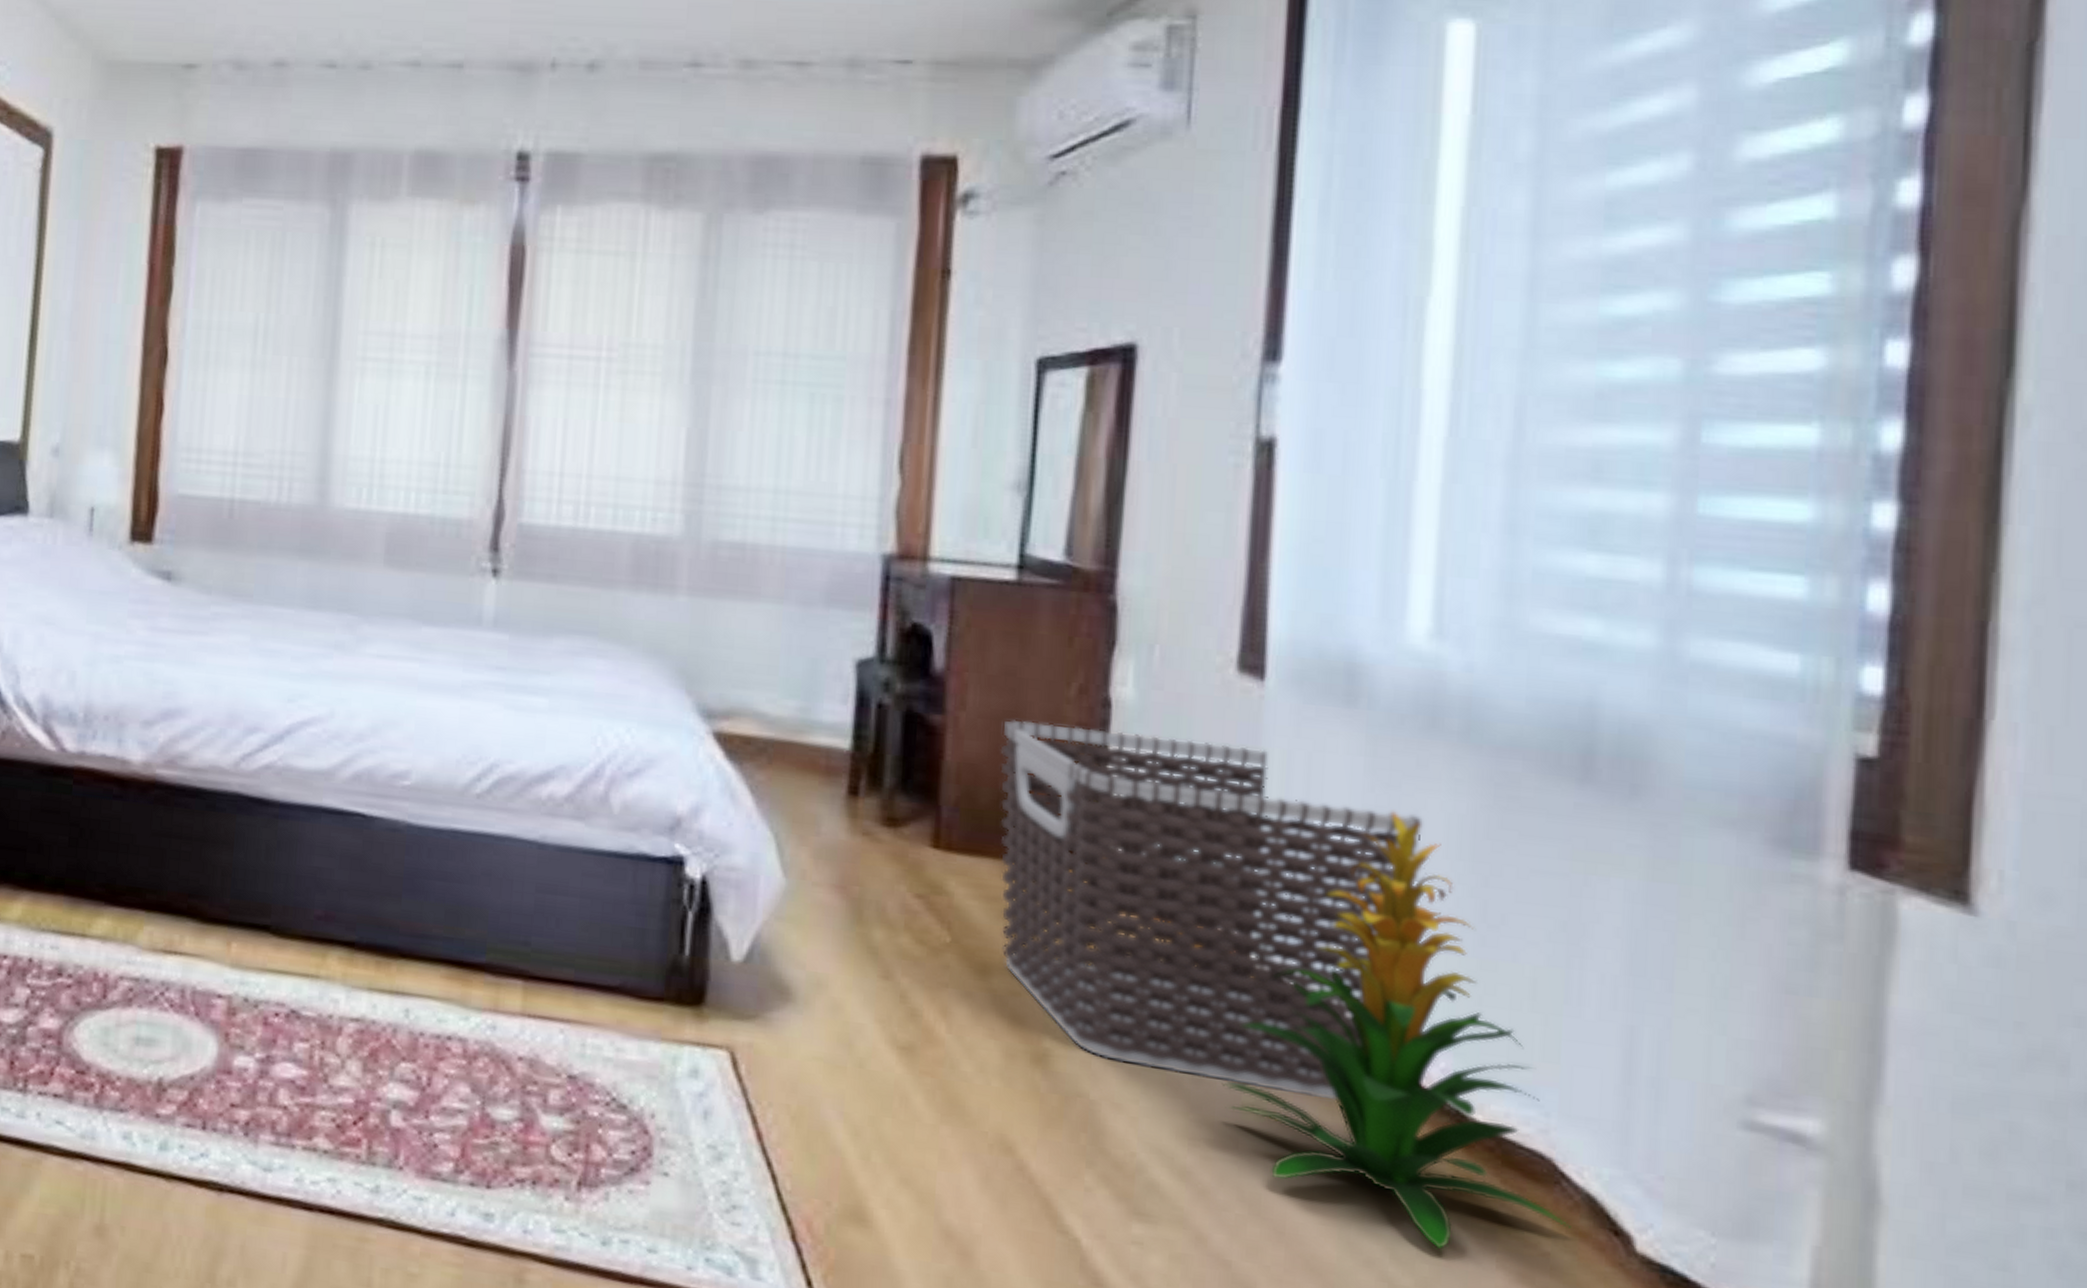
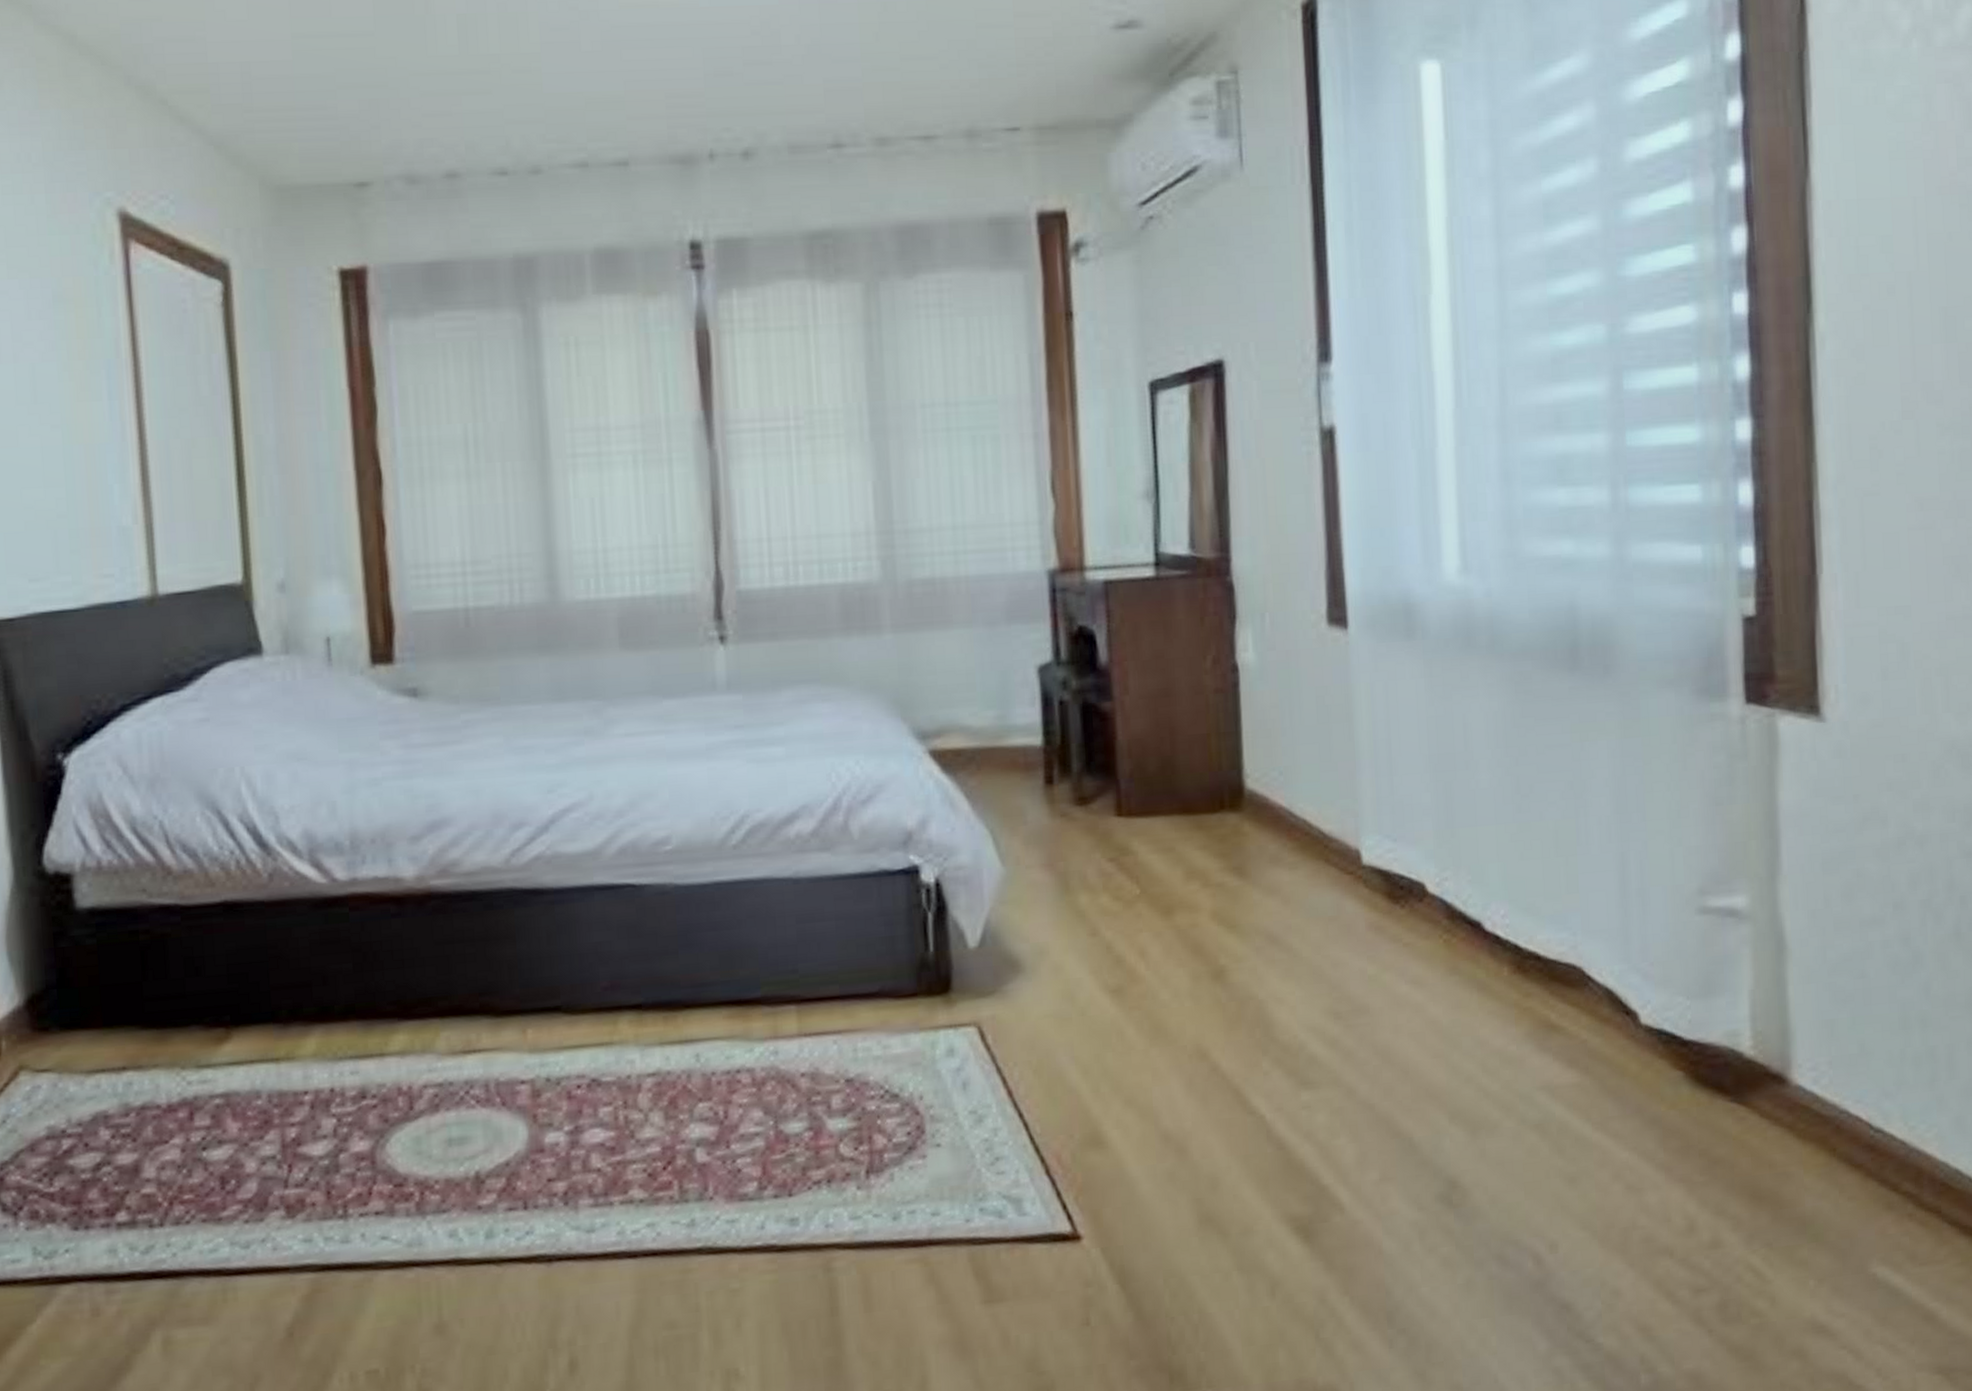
clothes hamper: present [1000,719,1427,1101] -> none [1158,686,1476,964]
indoor plant: present [1220,811,1571,1250] -> none [1351,718,1598,1057]

